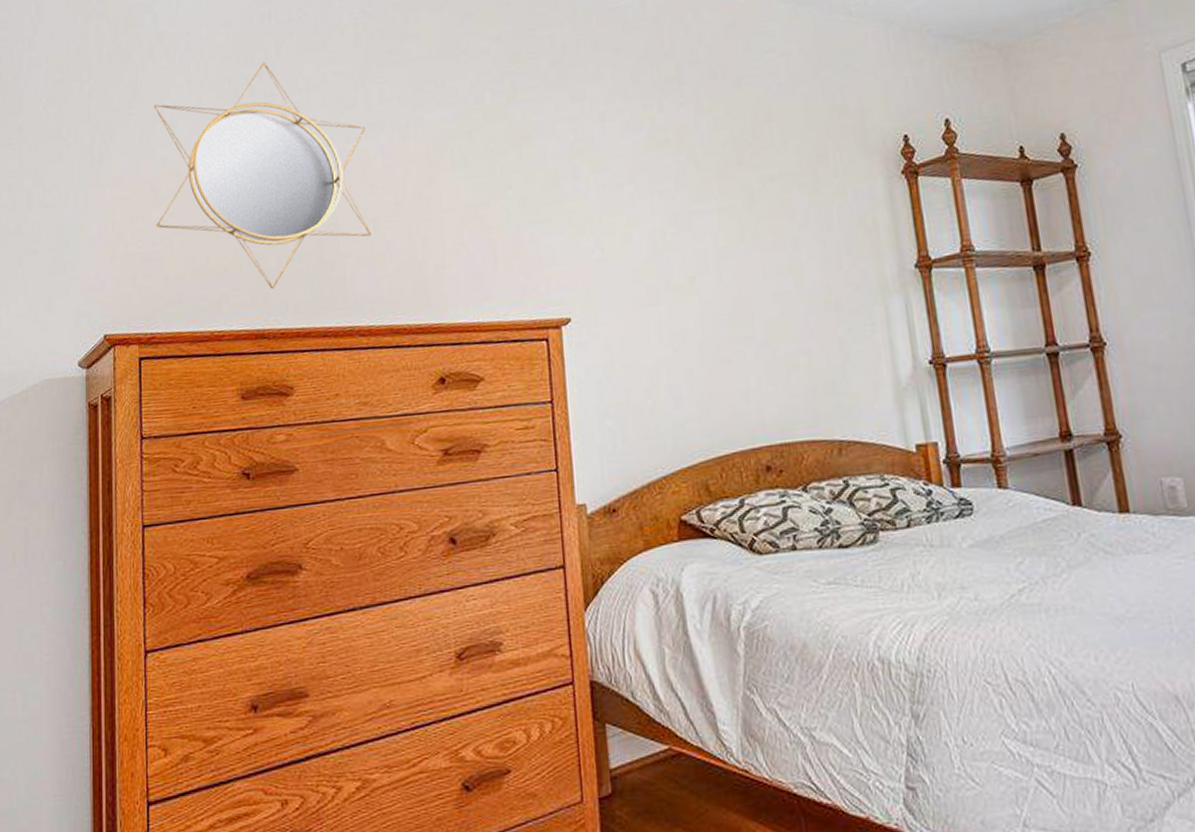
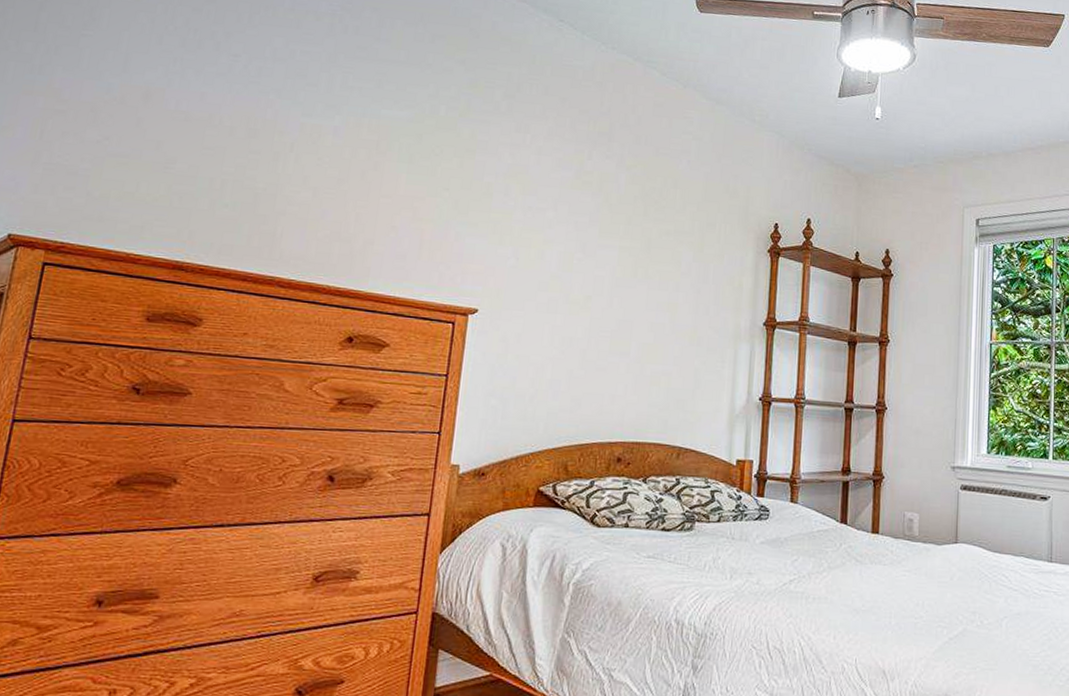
home mirror: present [153,61,372,289] -> none [88,23,324,228]

